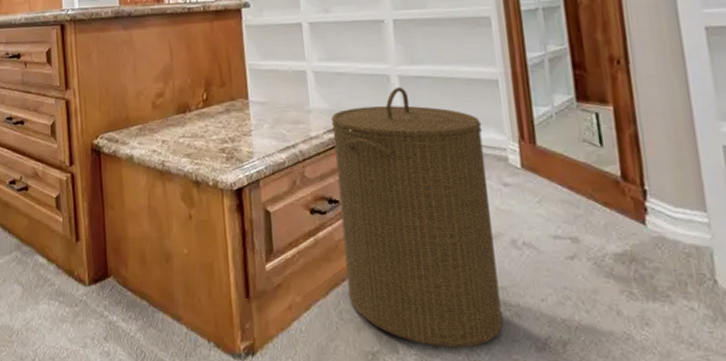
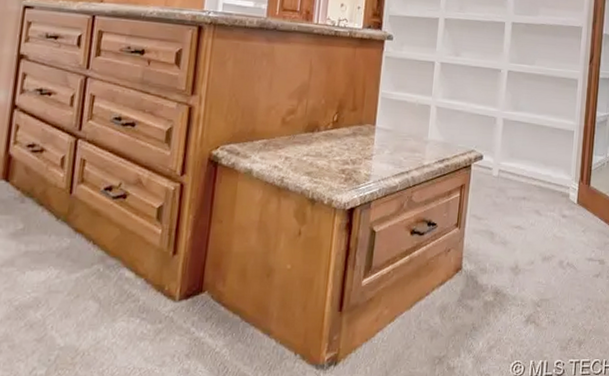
laundry hamper: present [331,86,503,348] -> none [429,128,557,350]

